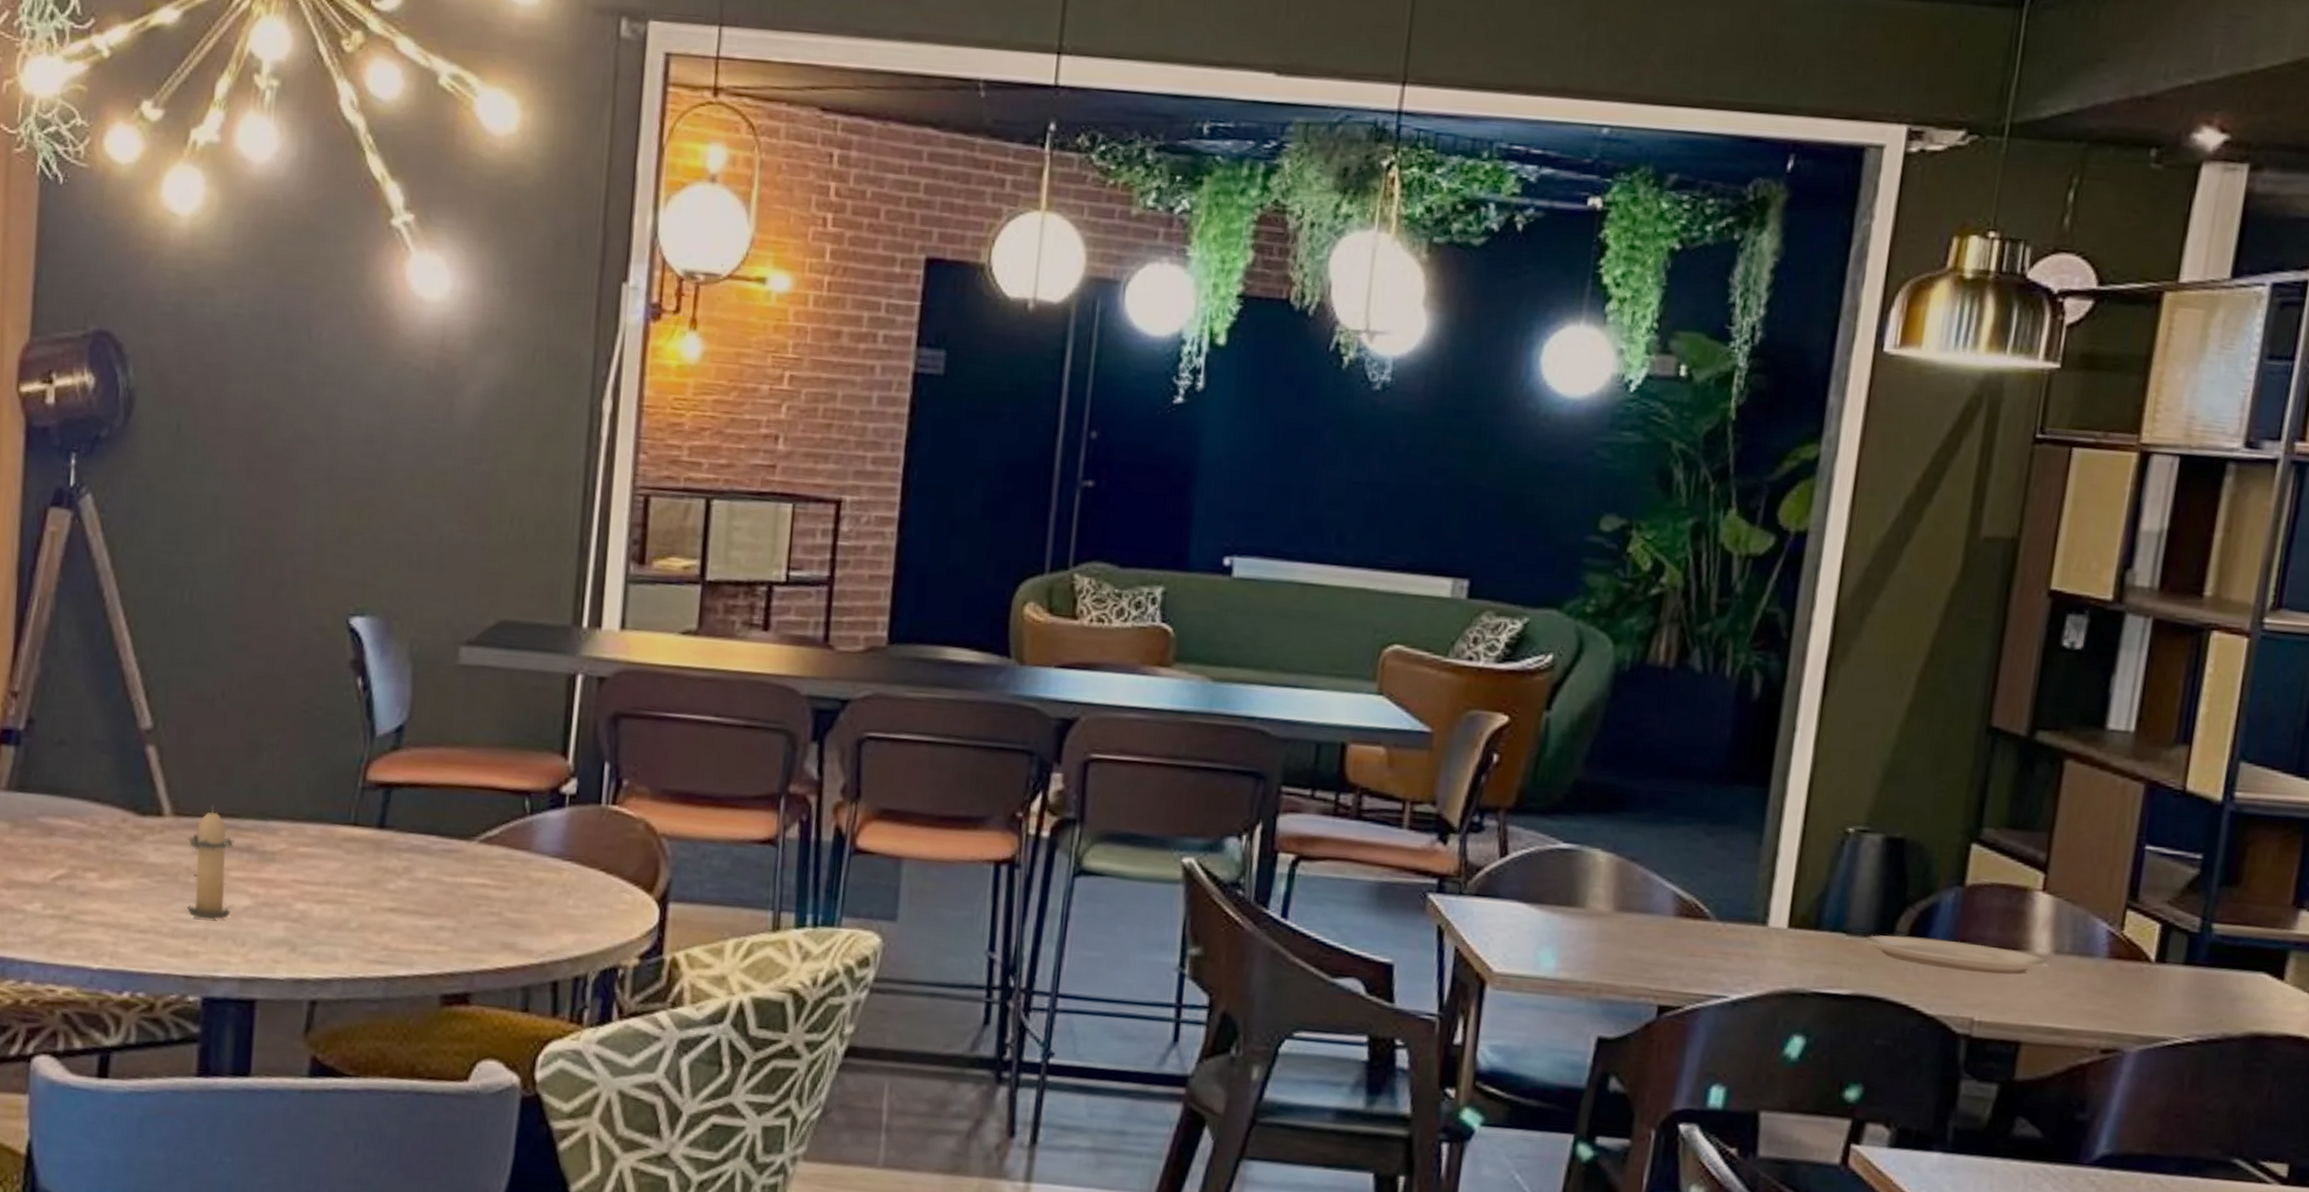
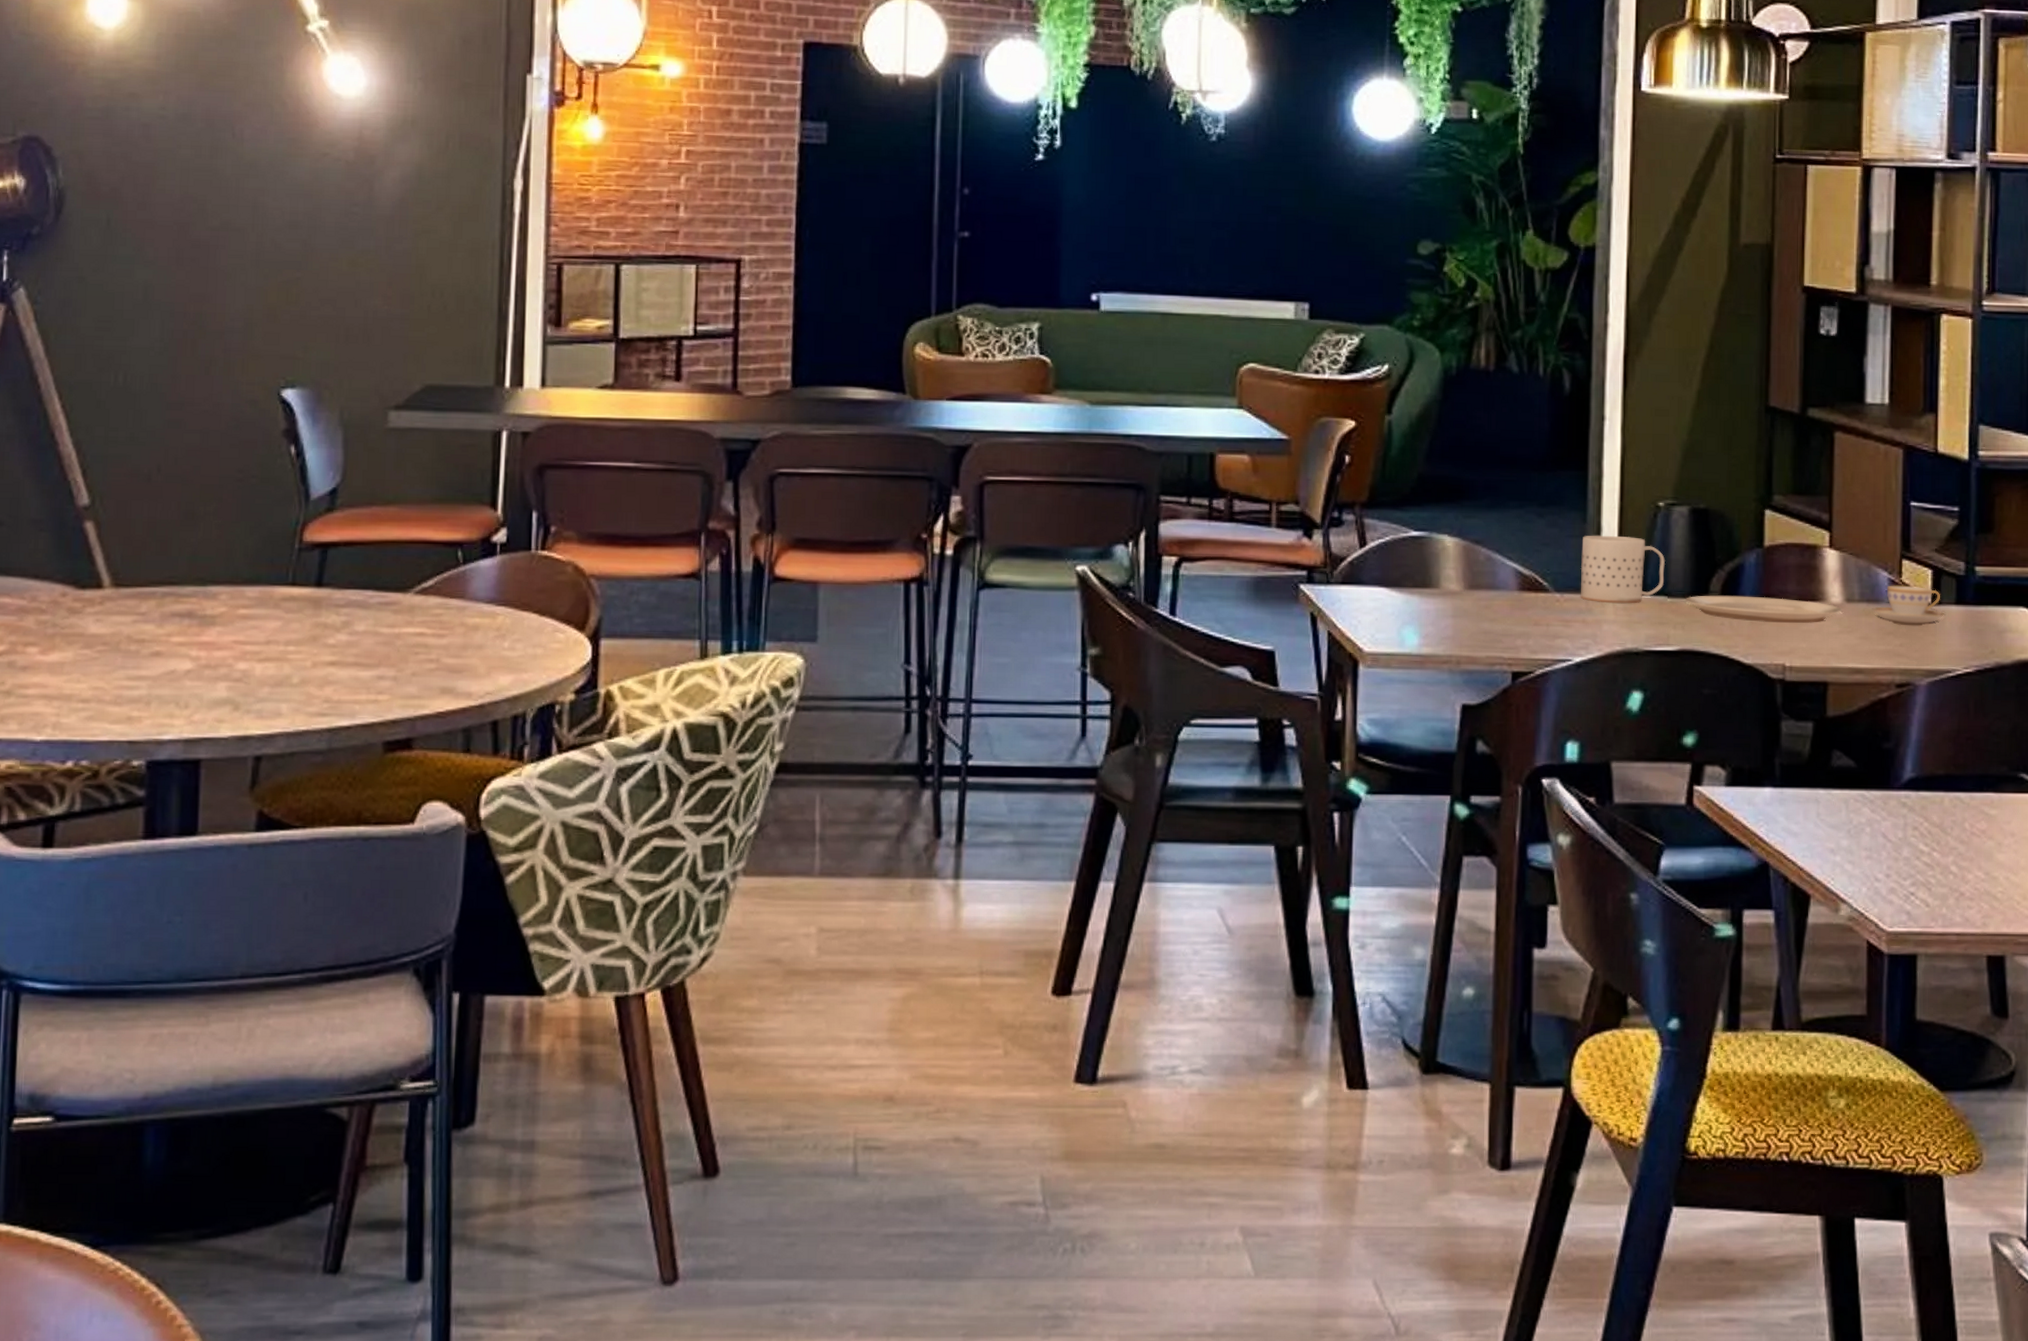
candle: present [186,804,235,920] -> none [128,574,175,685]
mug: none [1745,859,1848,940] -> present [1580,535,1665,604]
teacup: none [2083,938,2170,987] -> present [1872,585,1945,627]

